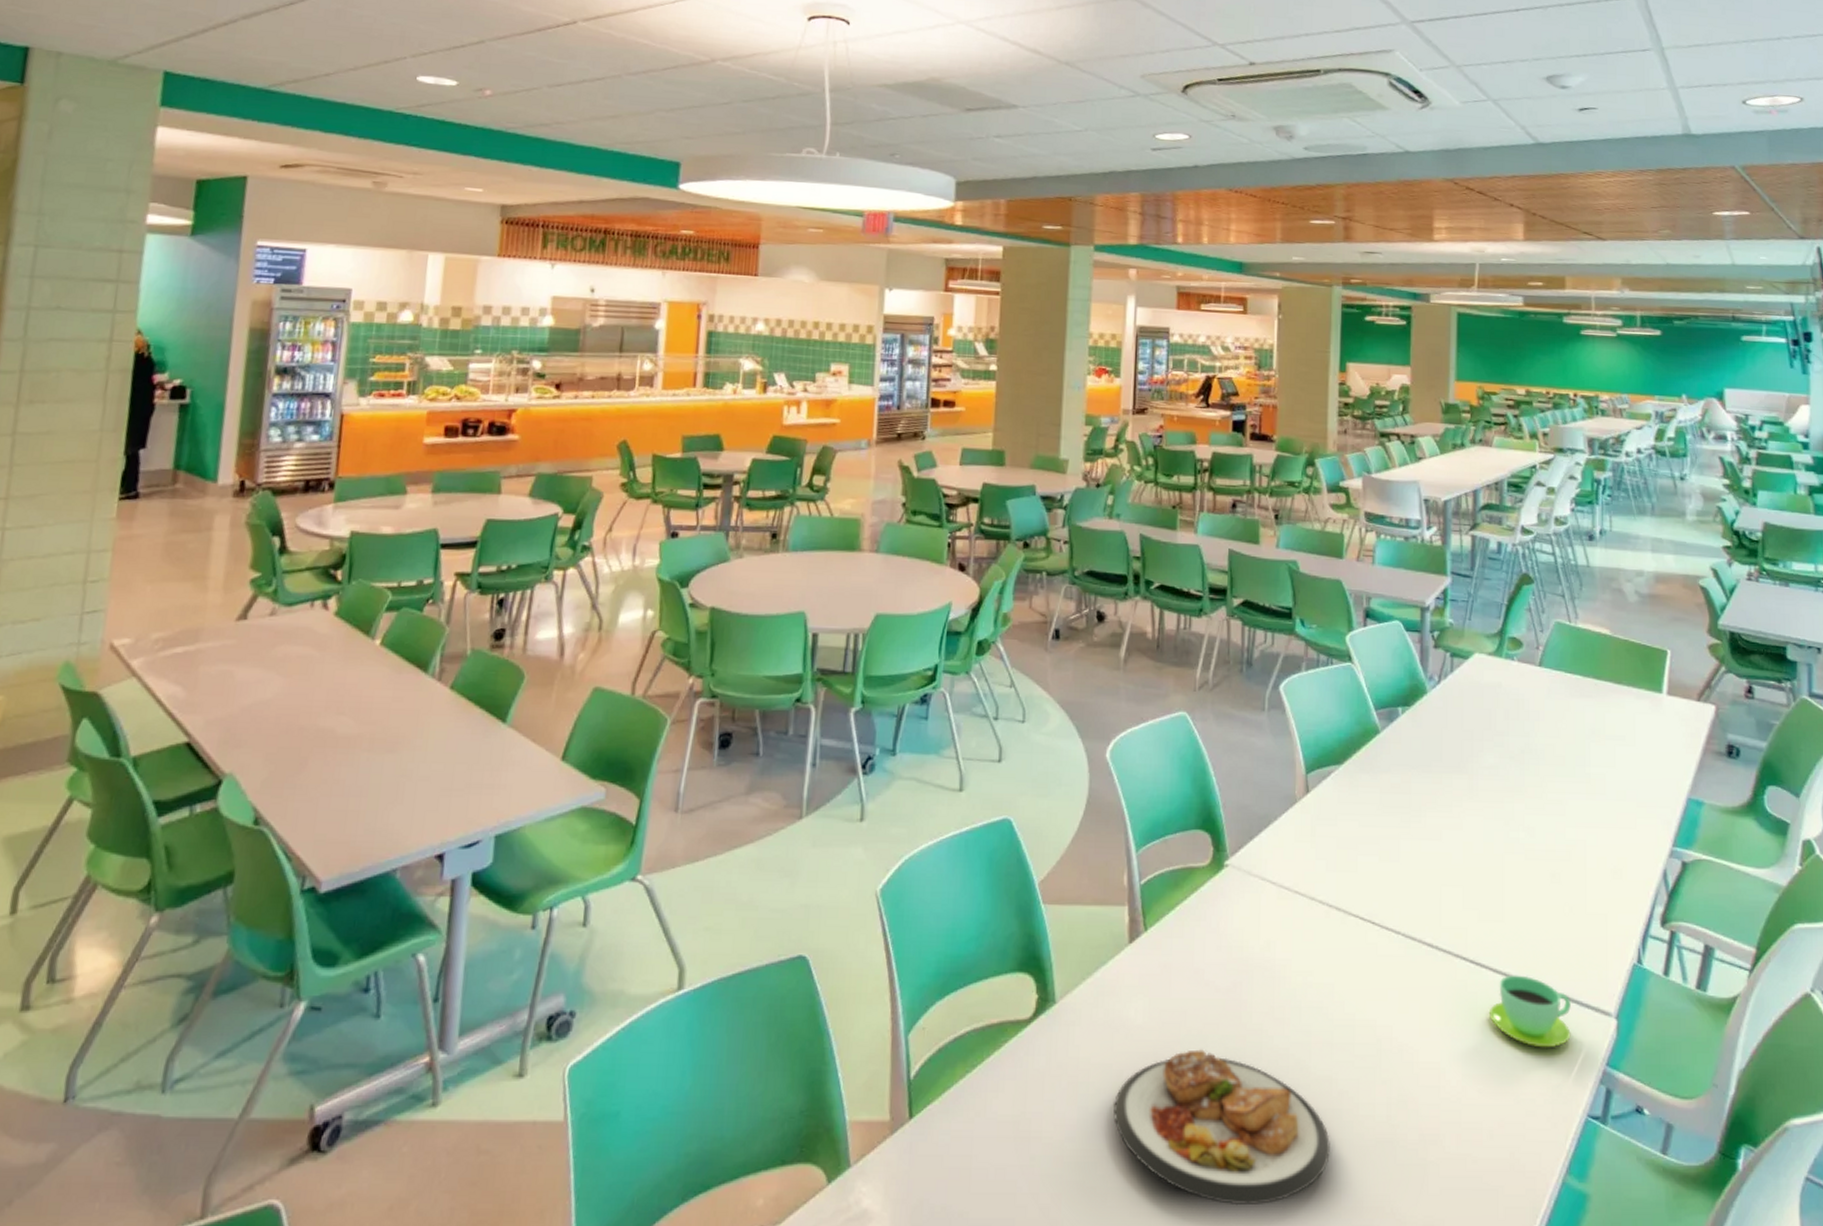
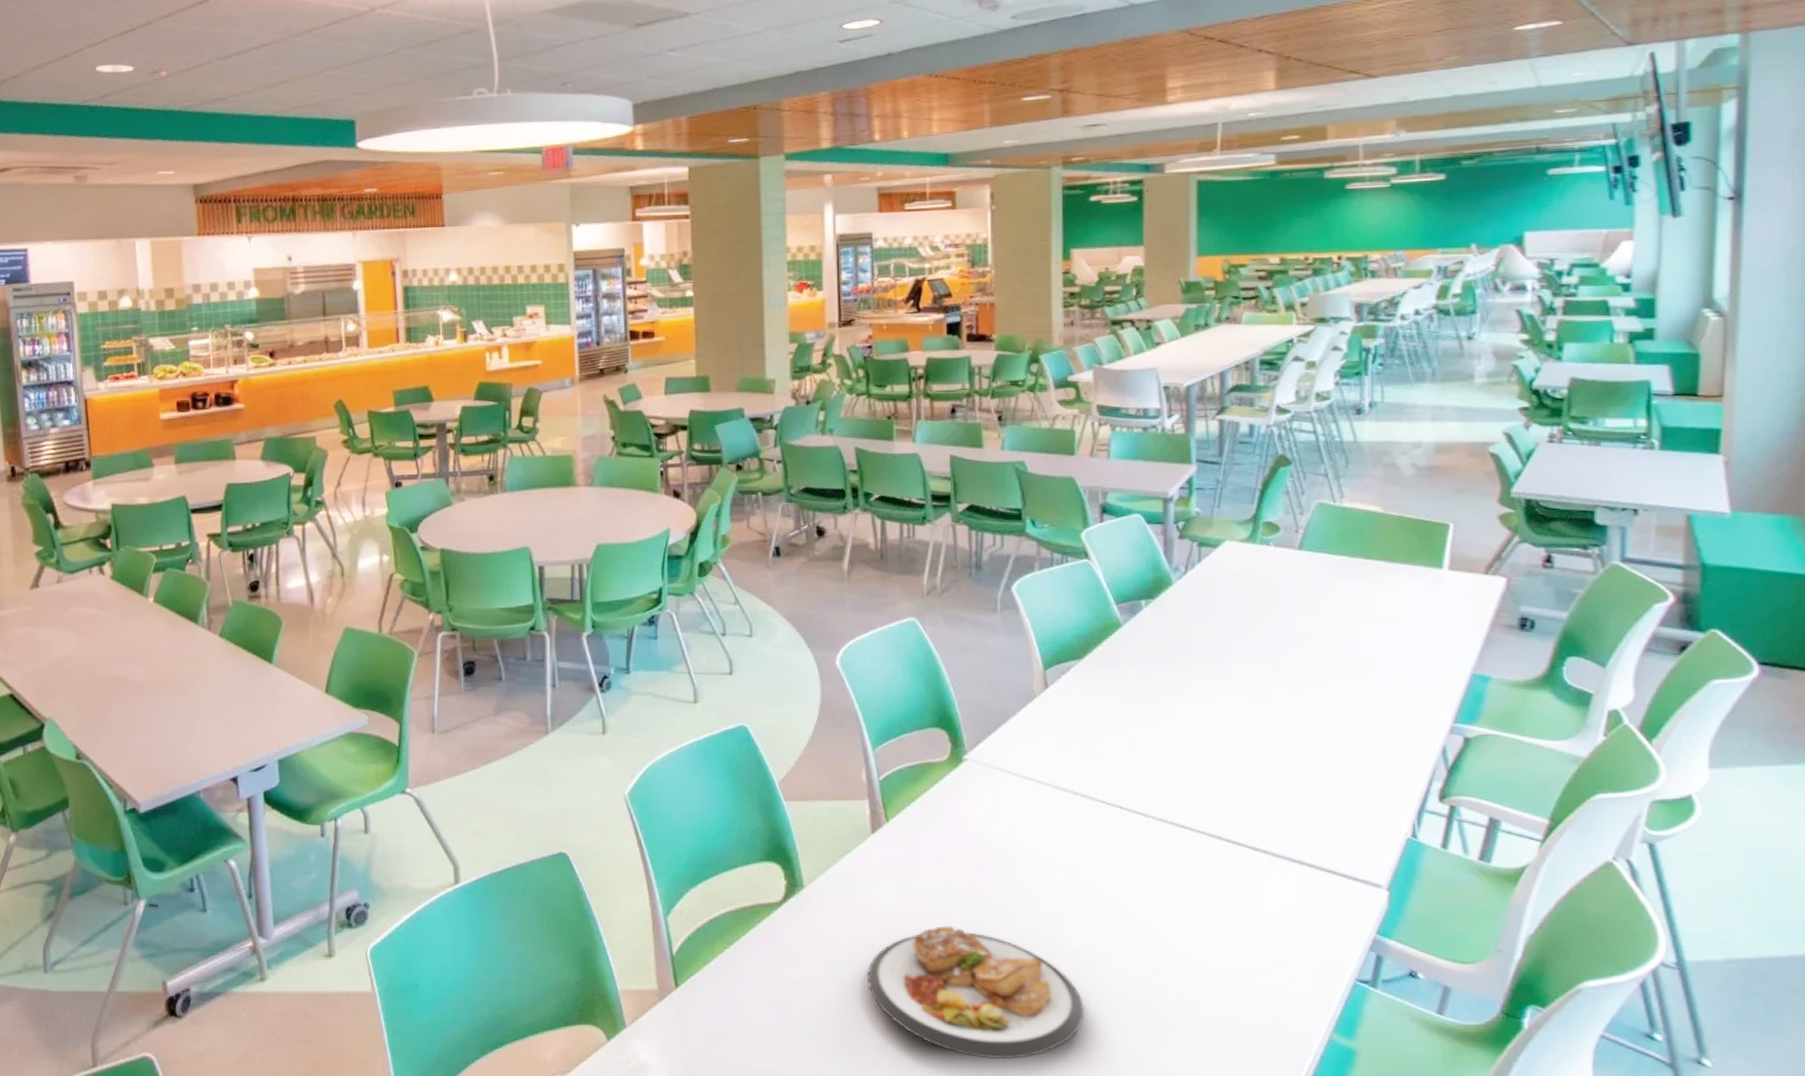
cup: present [1488,975,1571,1048] -> none [1247,851,1337,919]

